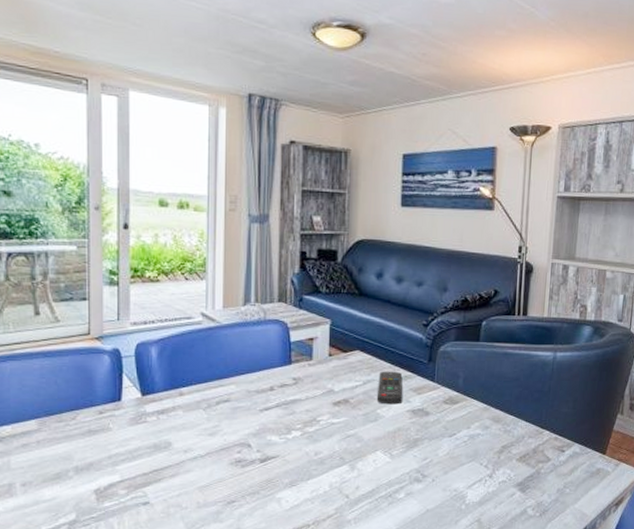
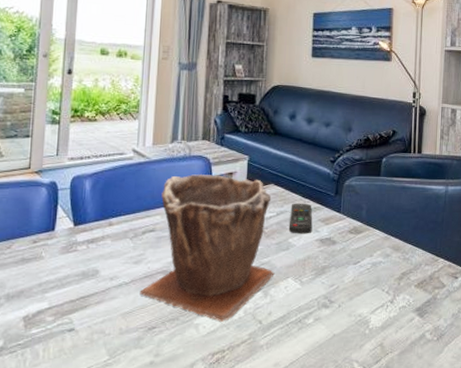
plant pot: none [216,339,362,497] -> present [140,173,275,323]

